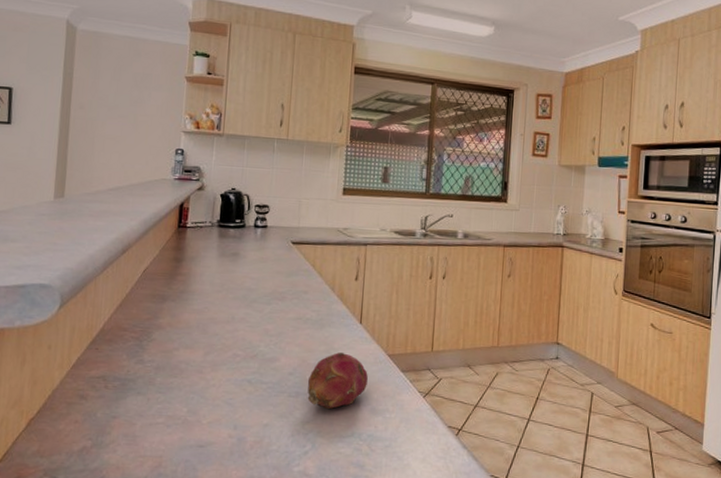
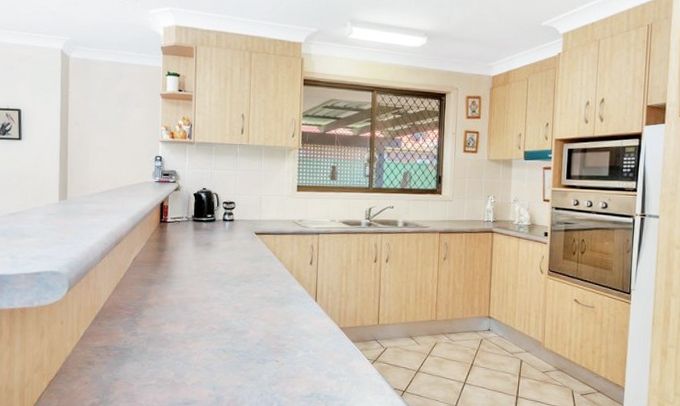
fruit: present [308,352,368,409] -> none [273,326,324,373]

